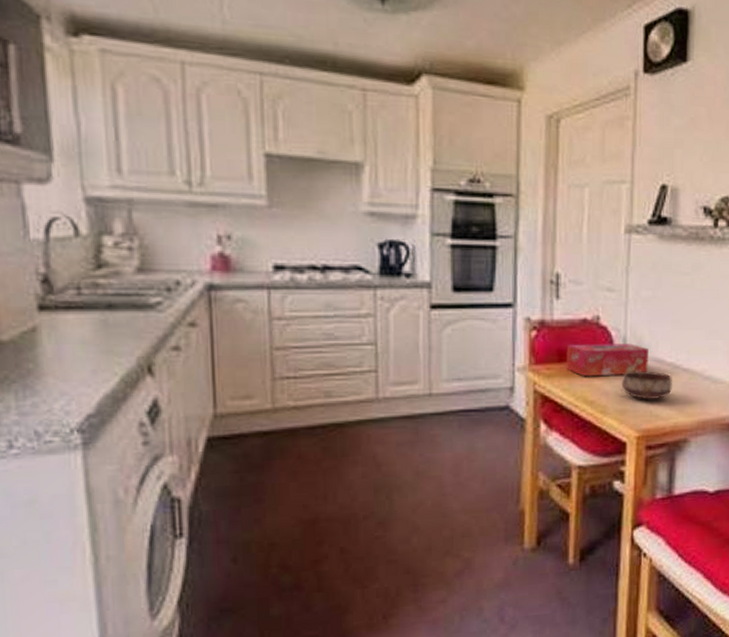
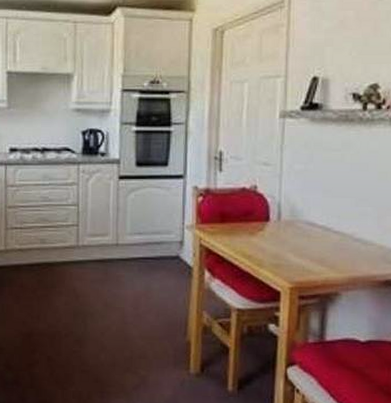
tissue box: present [566,343,648,376] -> none [227,208,301,235]
bowl: present [622,371,673,400] -> none [277,232,325,257]

